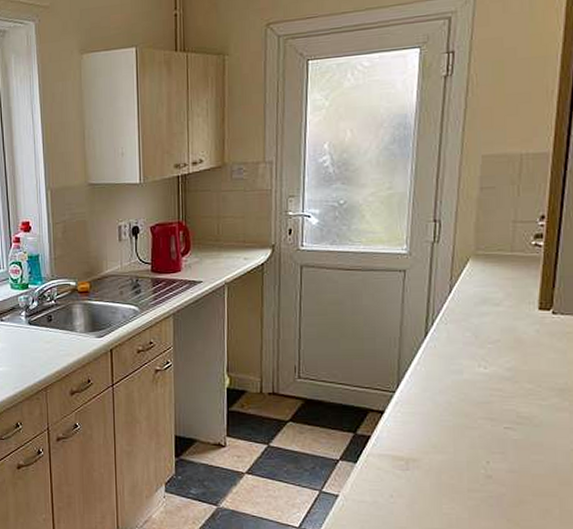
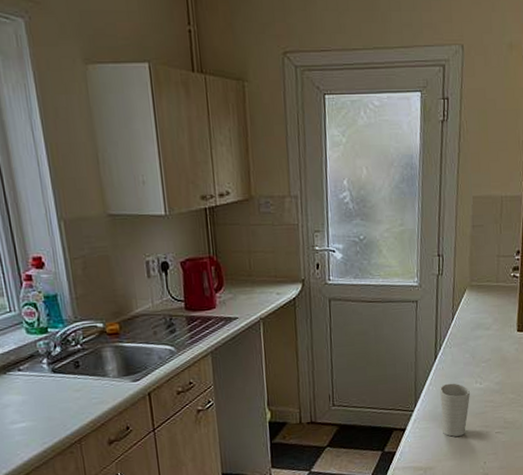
cup: none [430,364,471,427] -> present [440,383,471,437]

